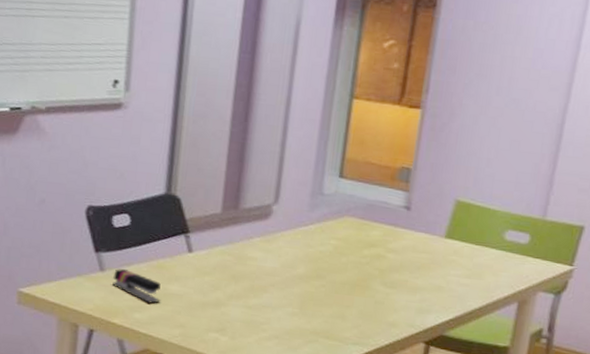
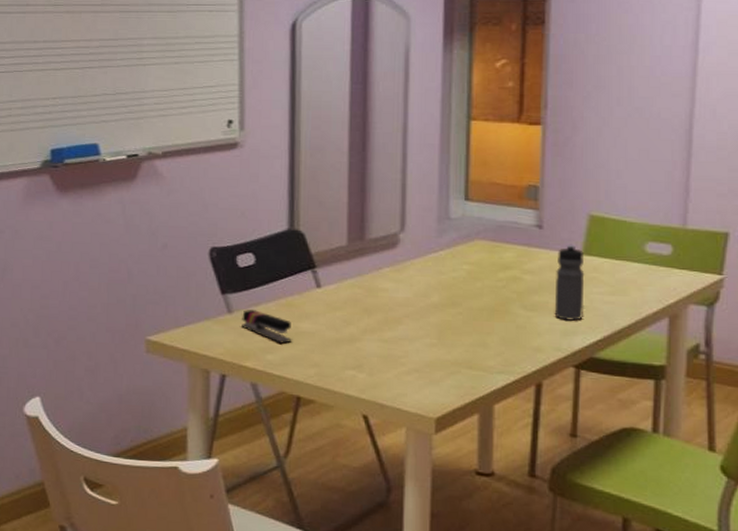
water bottle: none [412,226,446,300] -> present [554,244,585,321]

